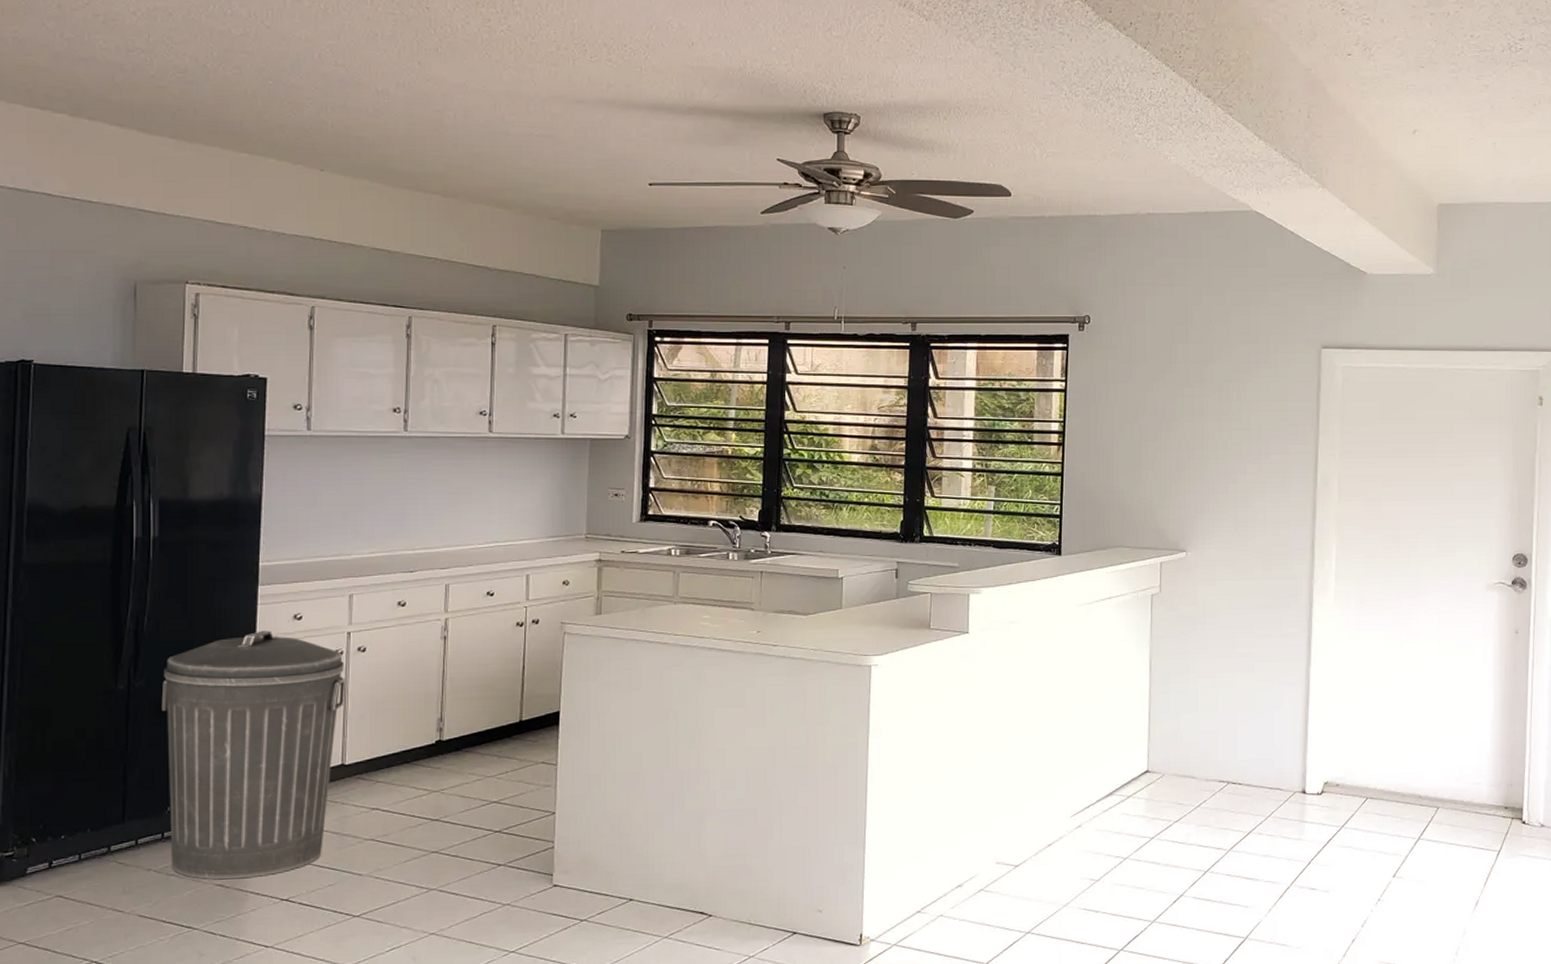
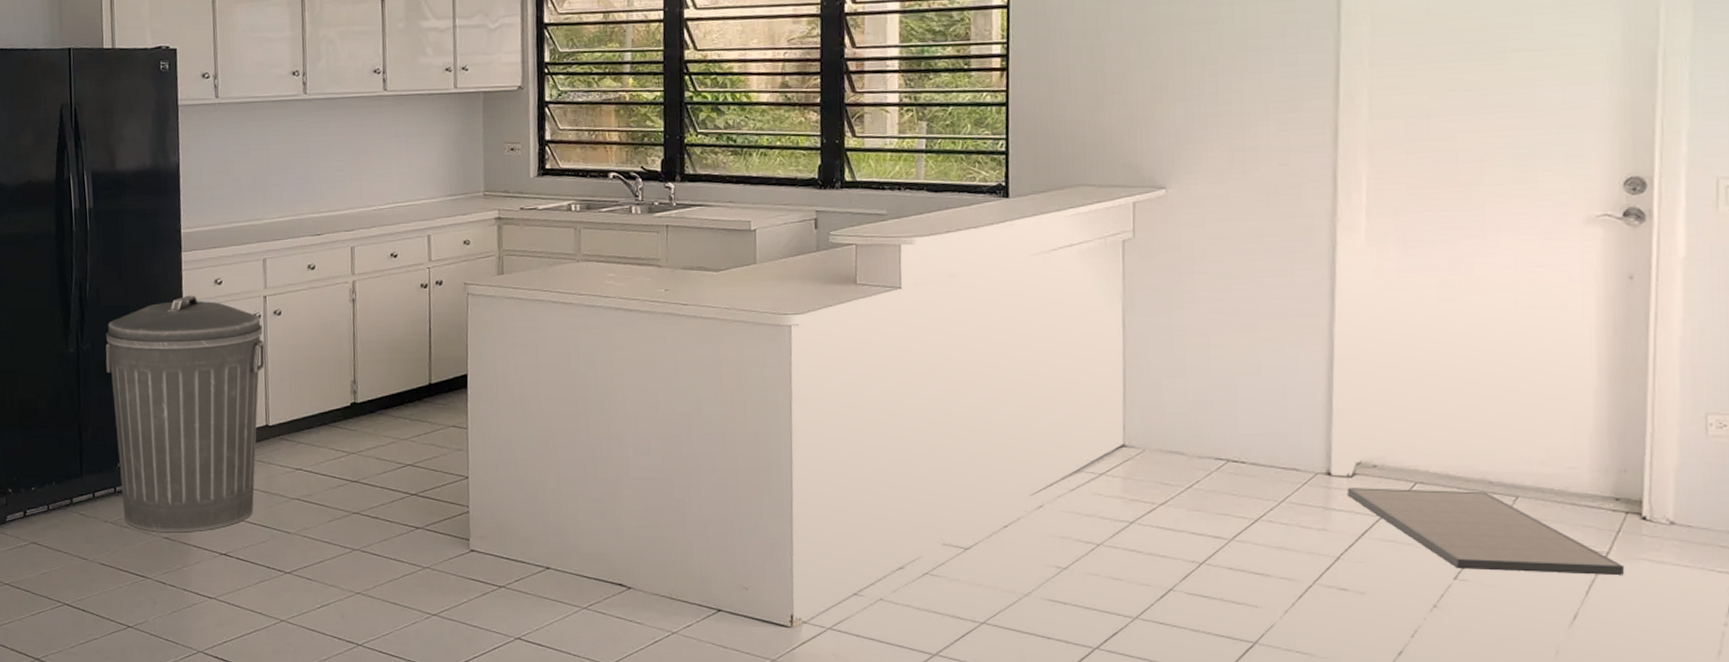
doormat: none [1317,803,1511,869] -> present [1347,488,1625,575]

